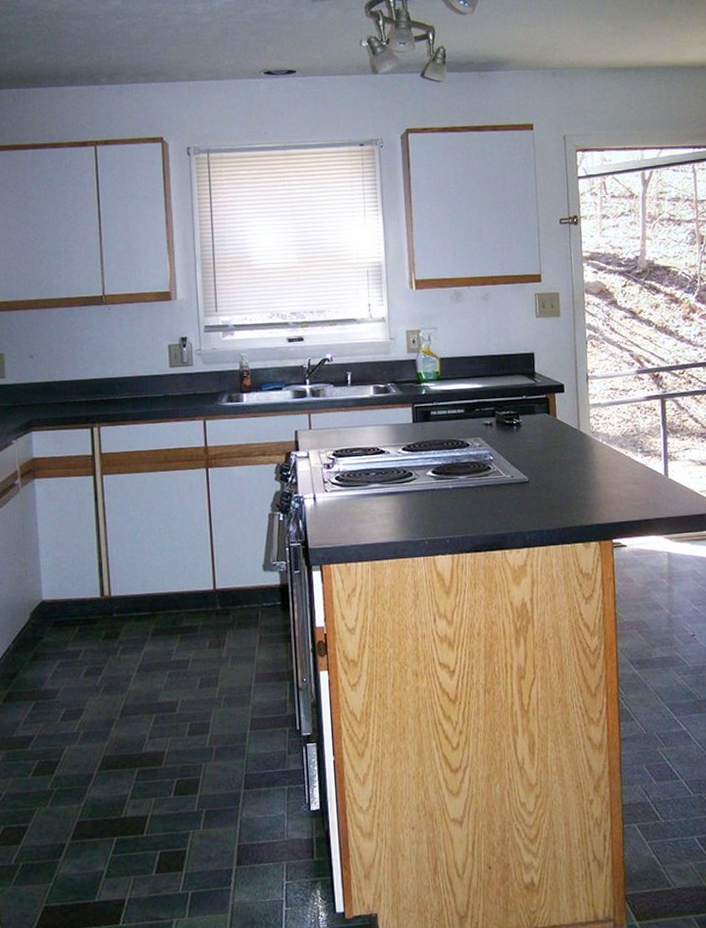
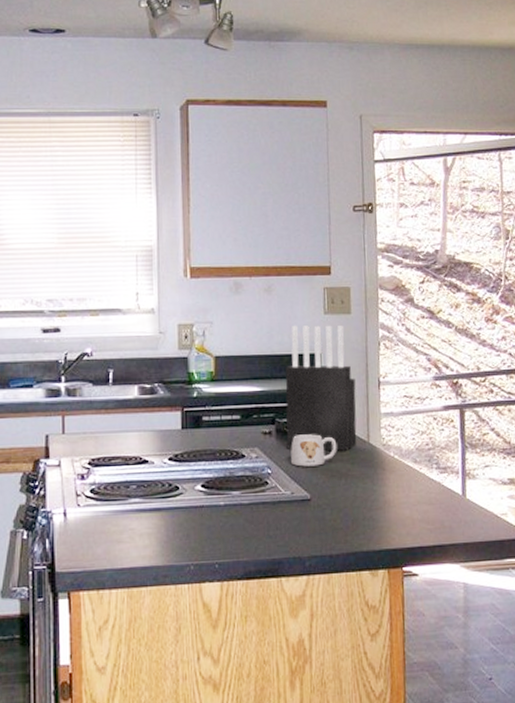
knife block: none [503,327,569,439] -> present [285,325,357,451]
mug: none [510,424,551,454] -> present [291,434,337,467]

